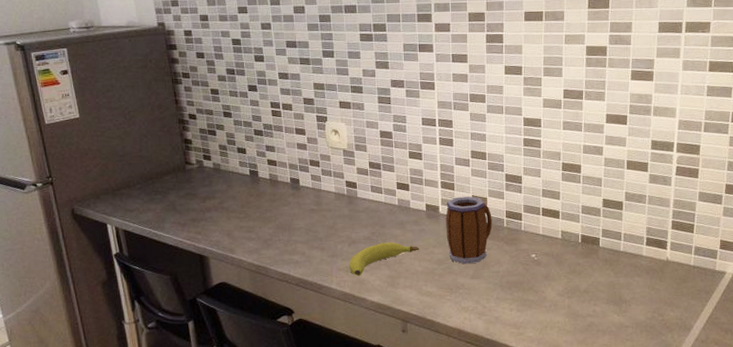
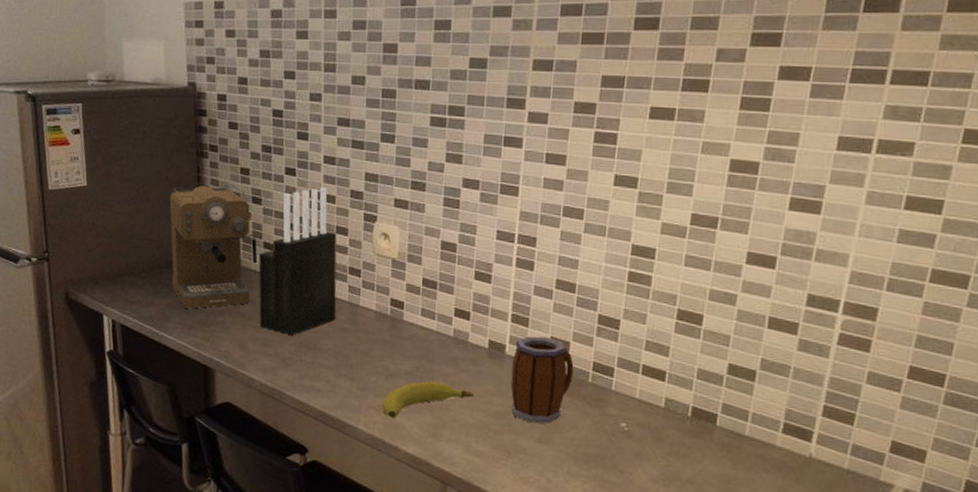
coffee maker: none [152,104,234,210] -> present [169,184,258,309]
knife block: none [235,97,304,221] -> present [258,186,337,336]

